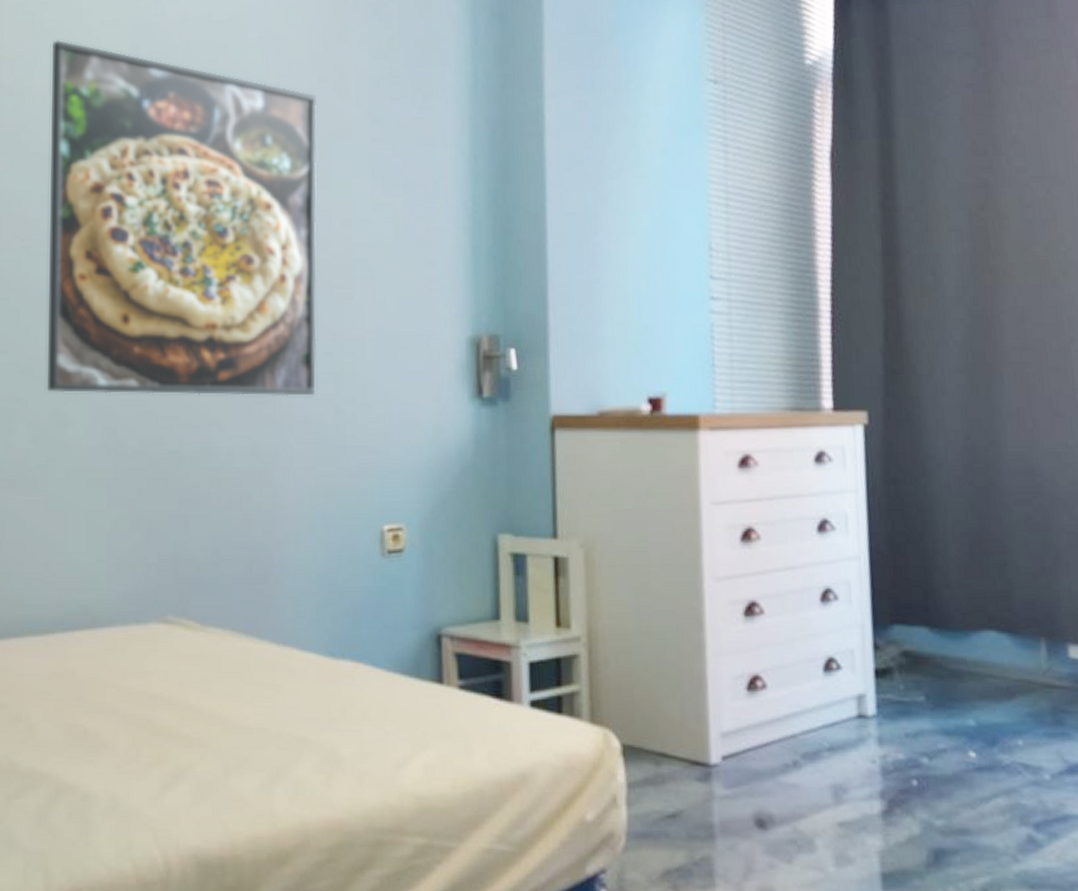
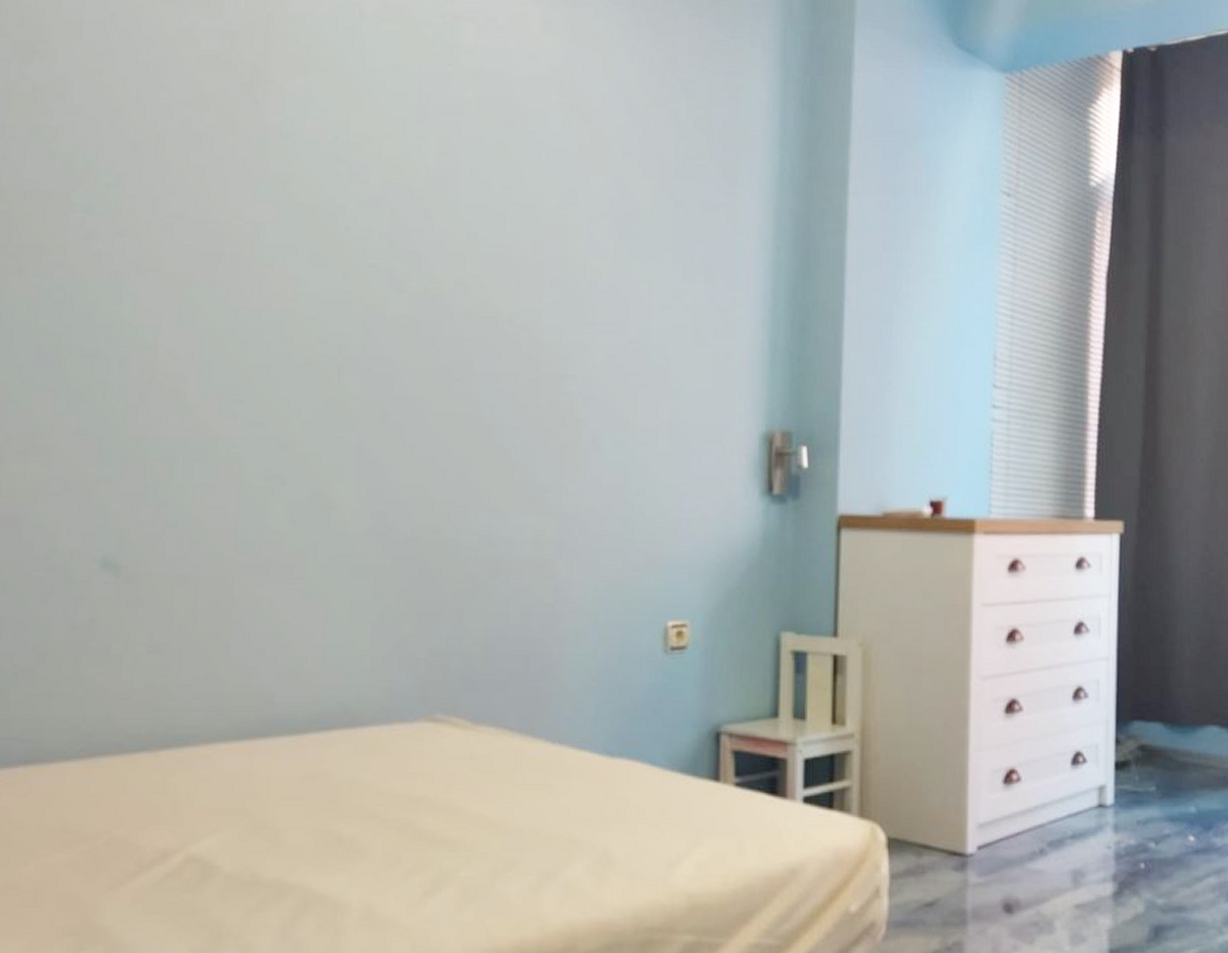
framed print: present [46,40,318,397] -> none [309,80,620,486]

